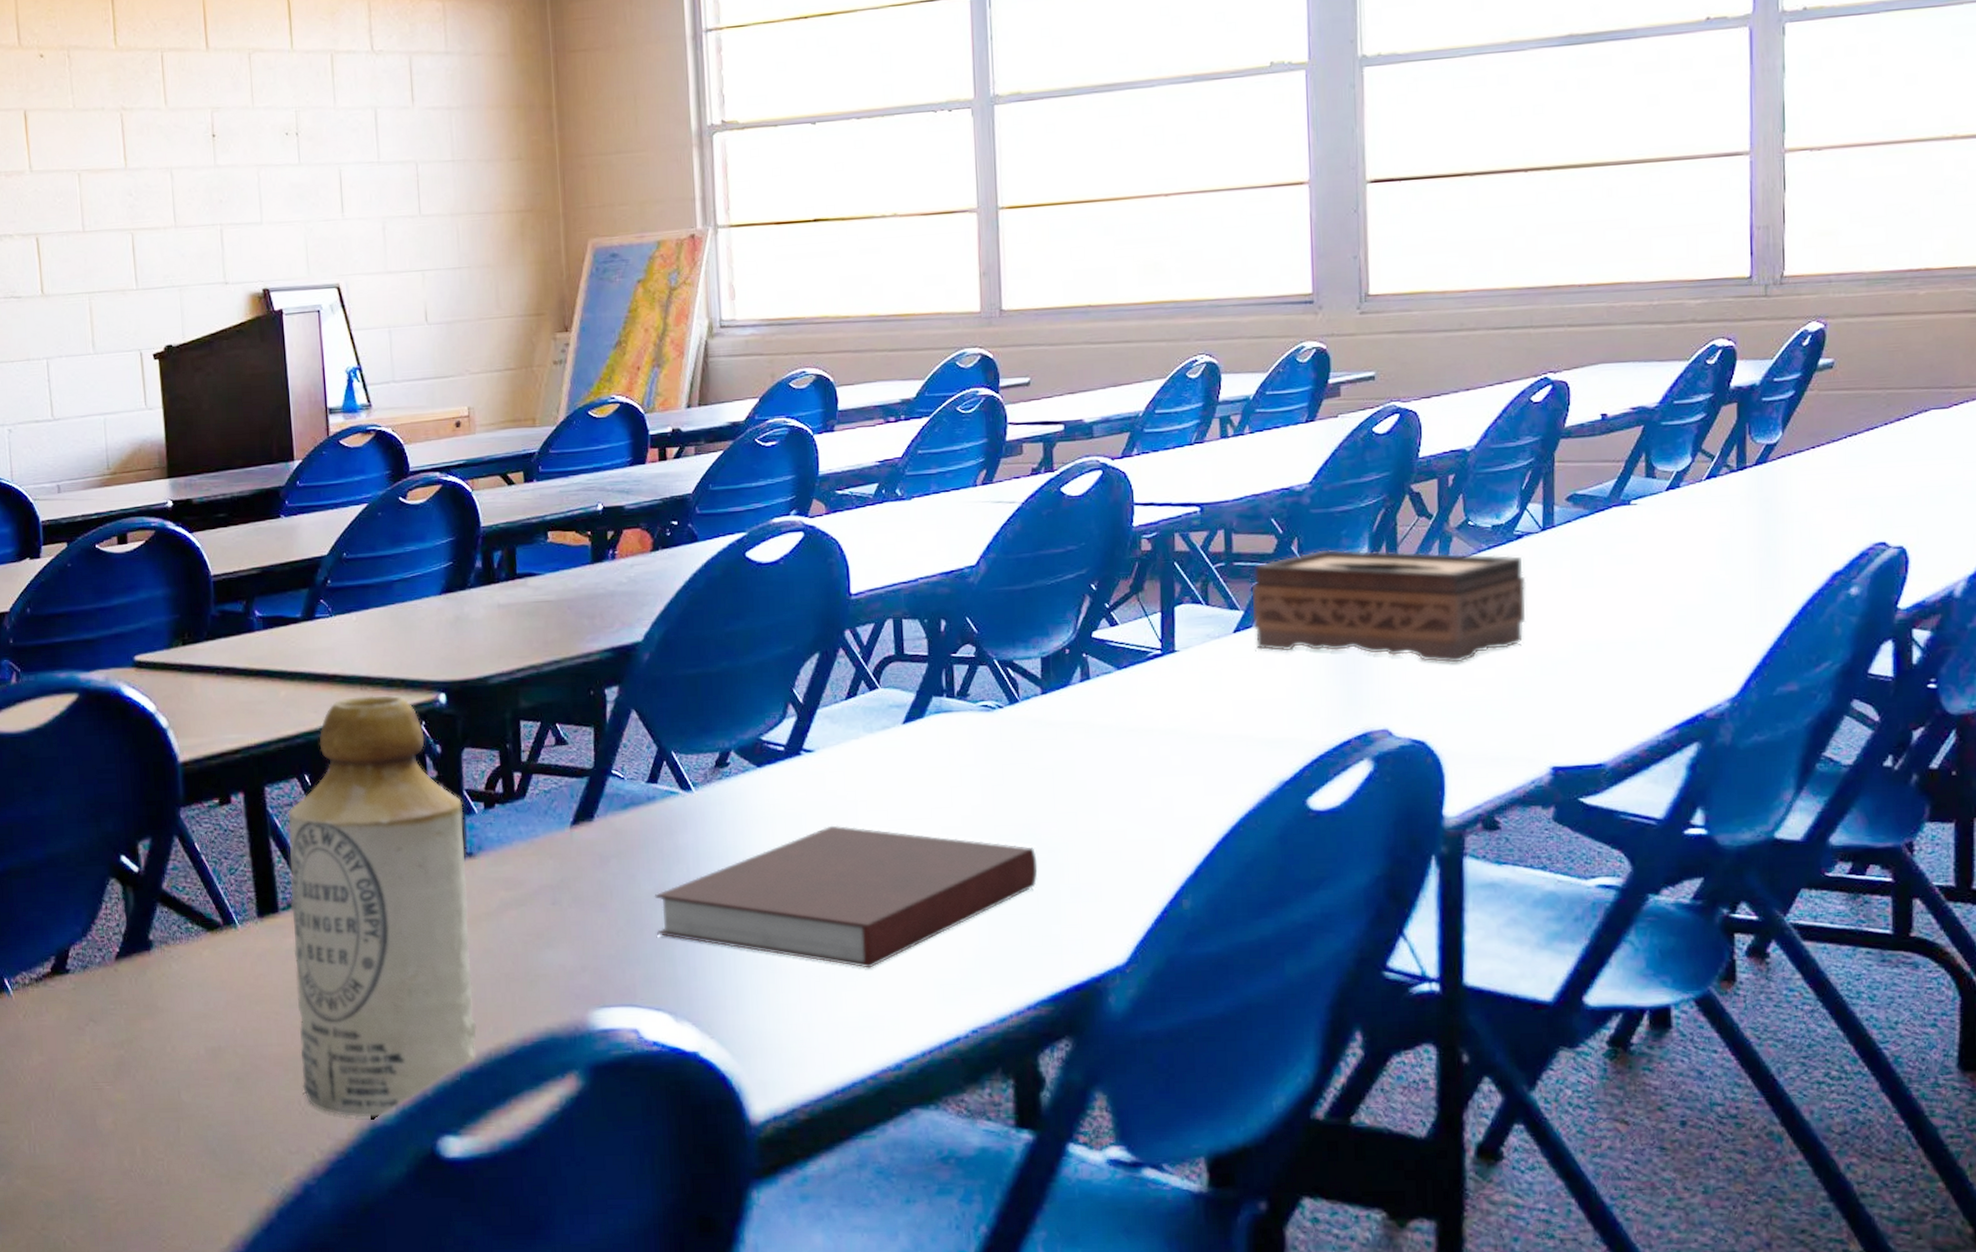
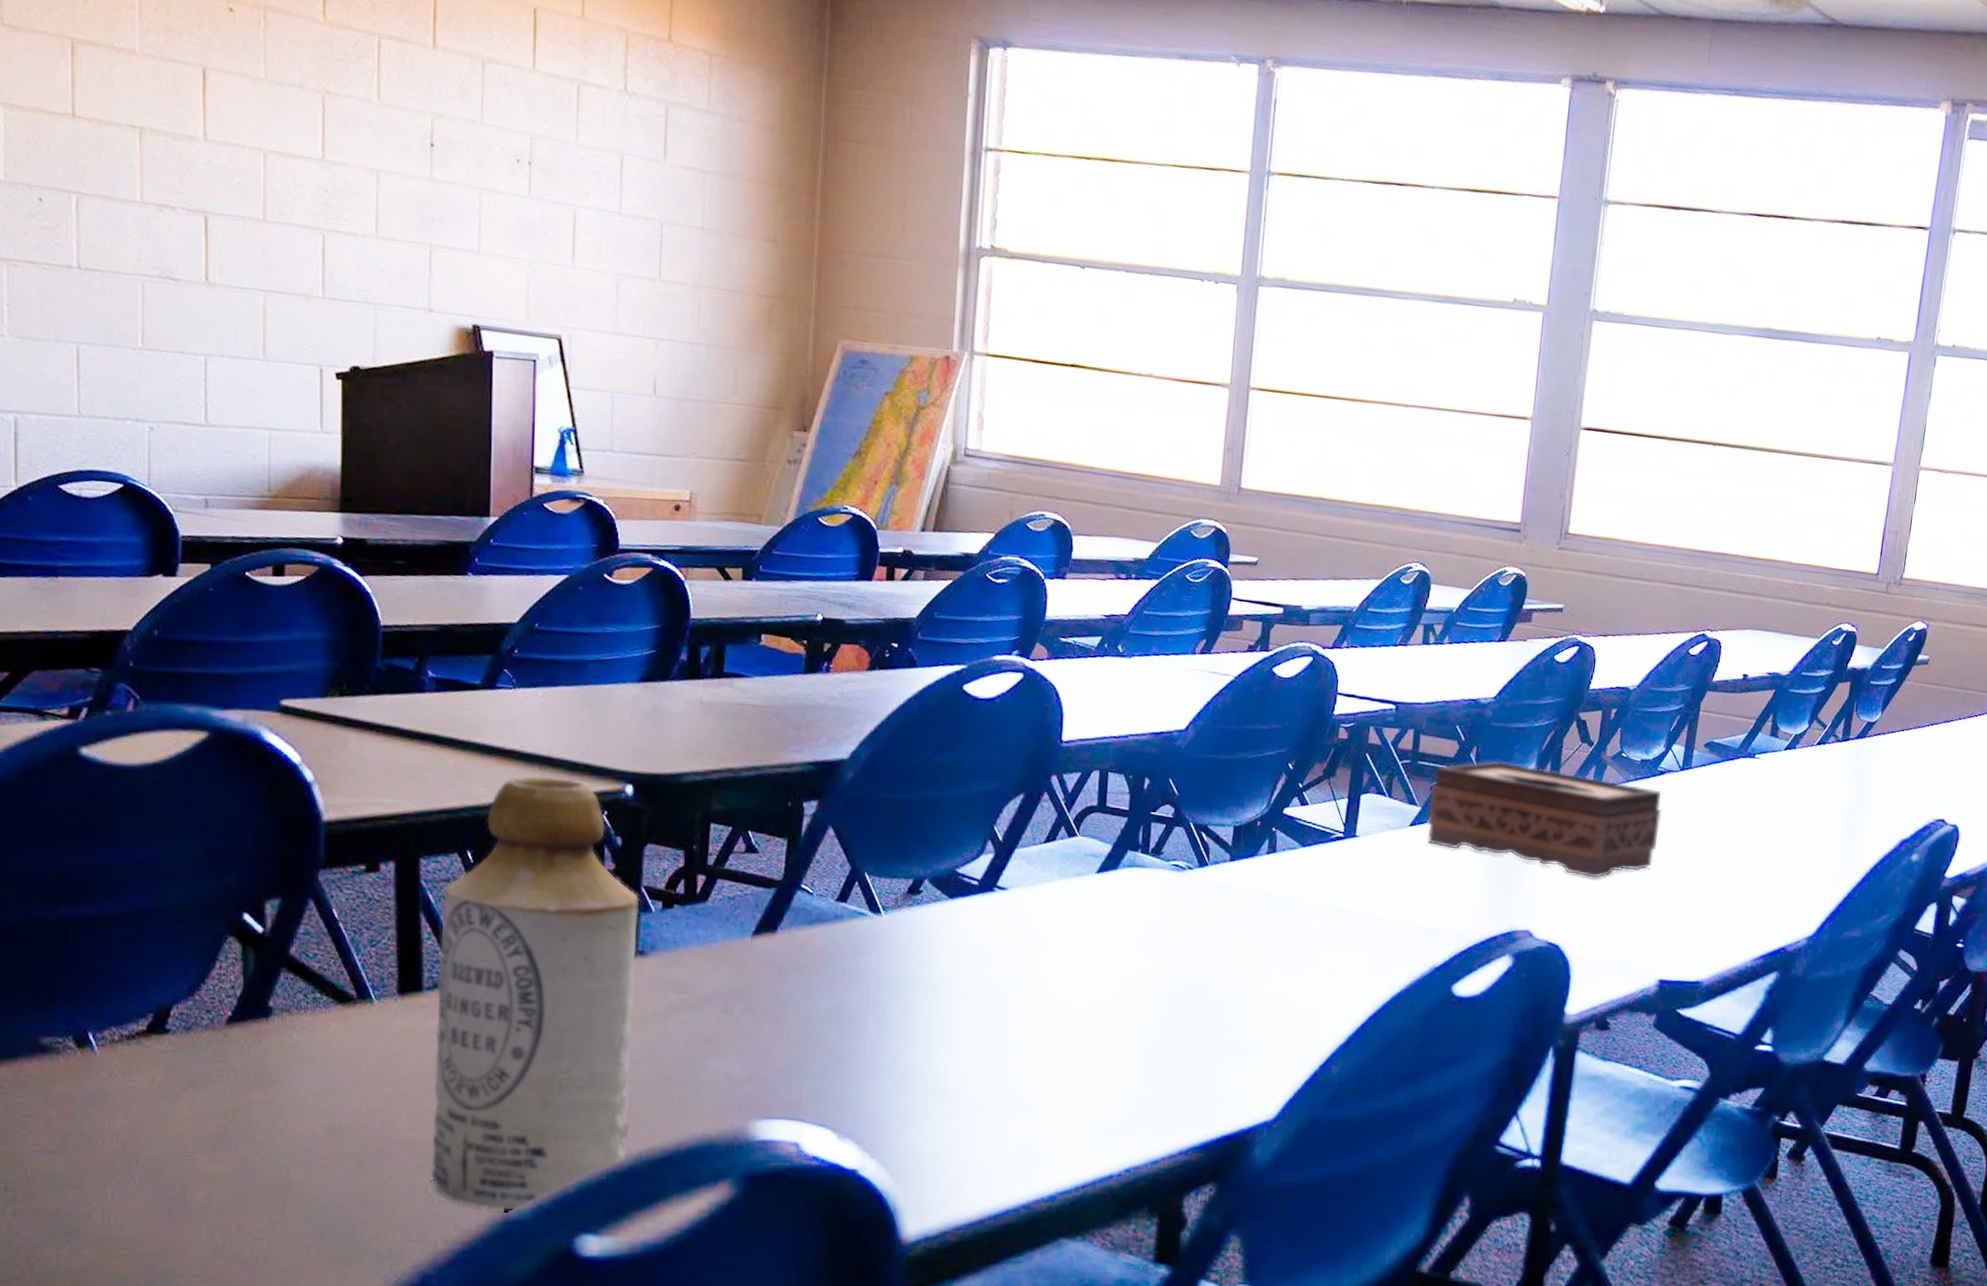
notebook: present [654,825,1038,969] -> none [828,962,1206,1103]

